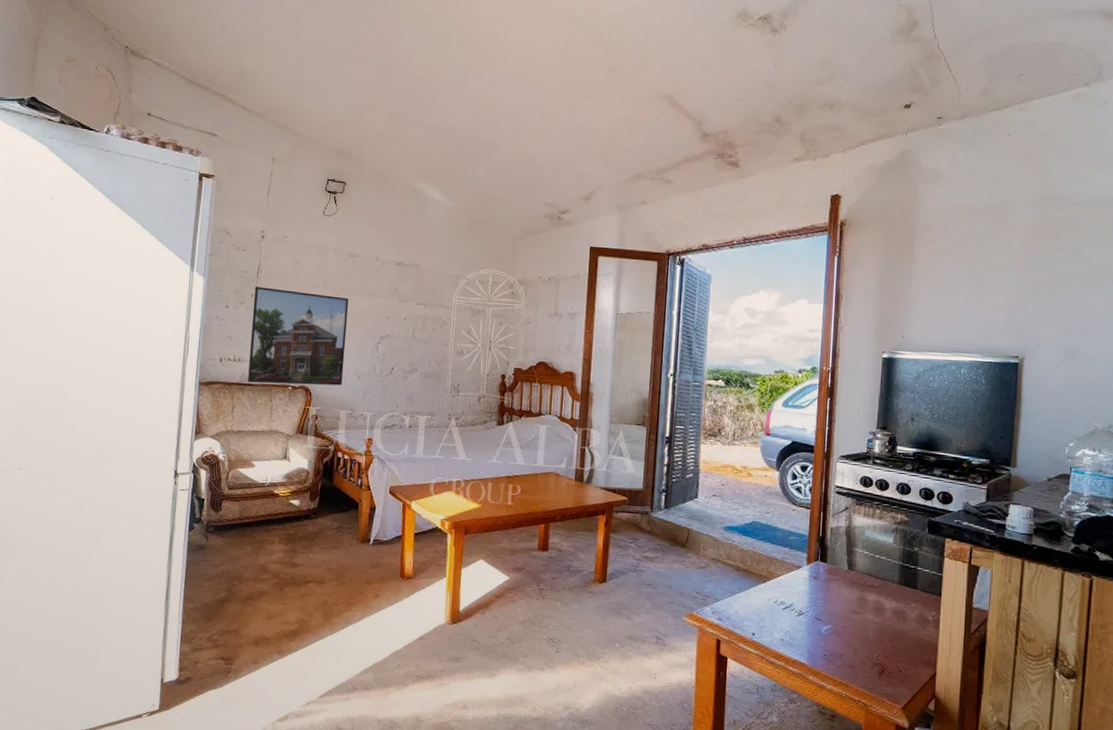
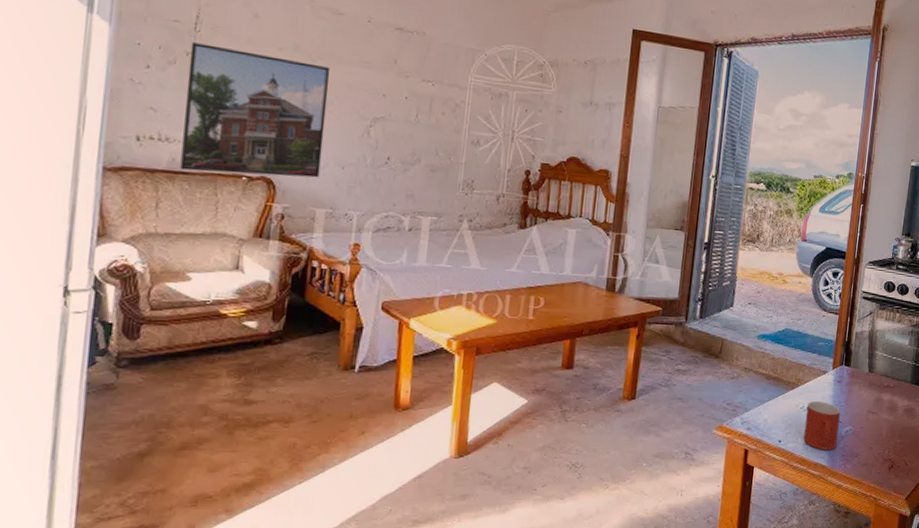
mug: none [779,596,819,648] -> present [803,401,840,450]

